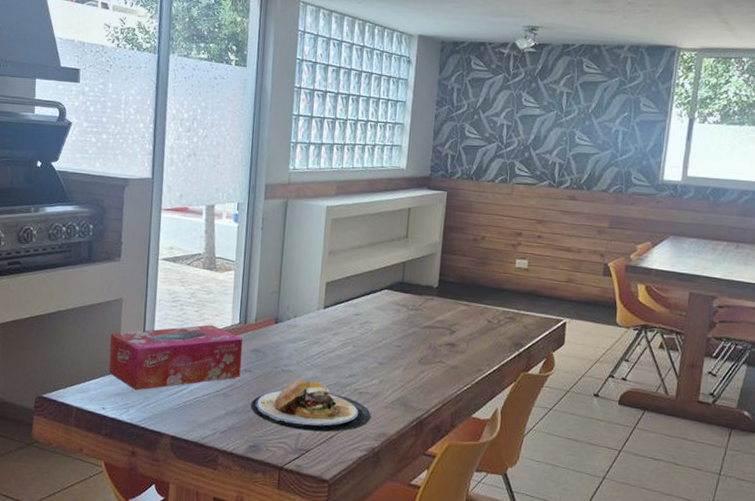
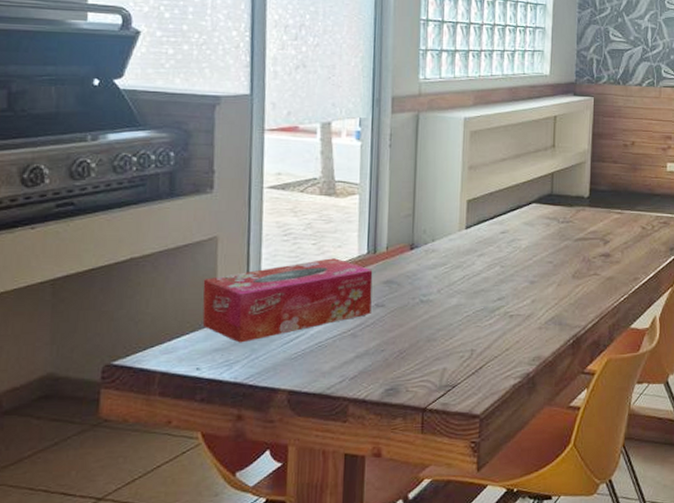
plate: present [250,380,371,432] -> none [385,310,523,364]

